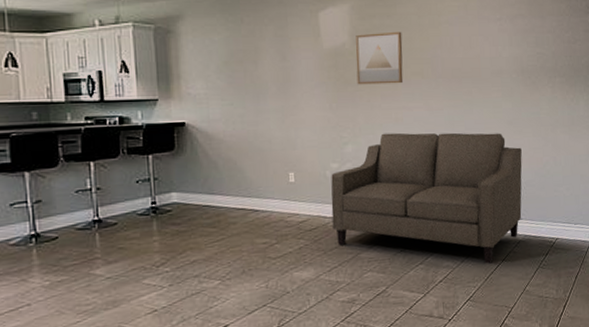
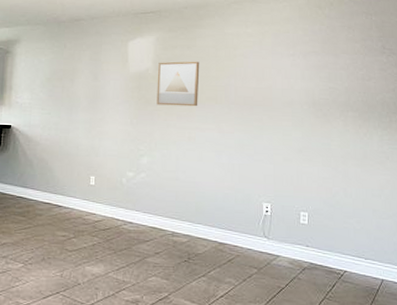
sofa: present [331,132,522,264] -> none [124,149,311,286]

